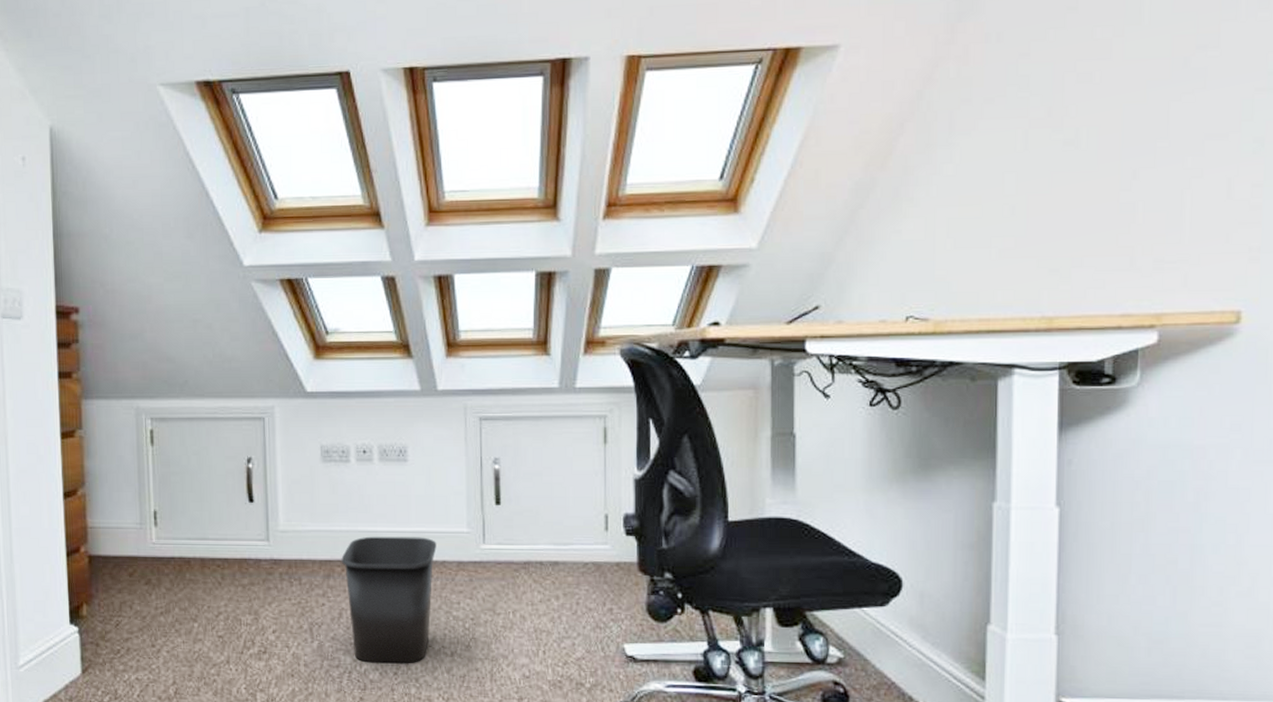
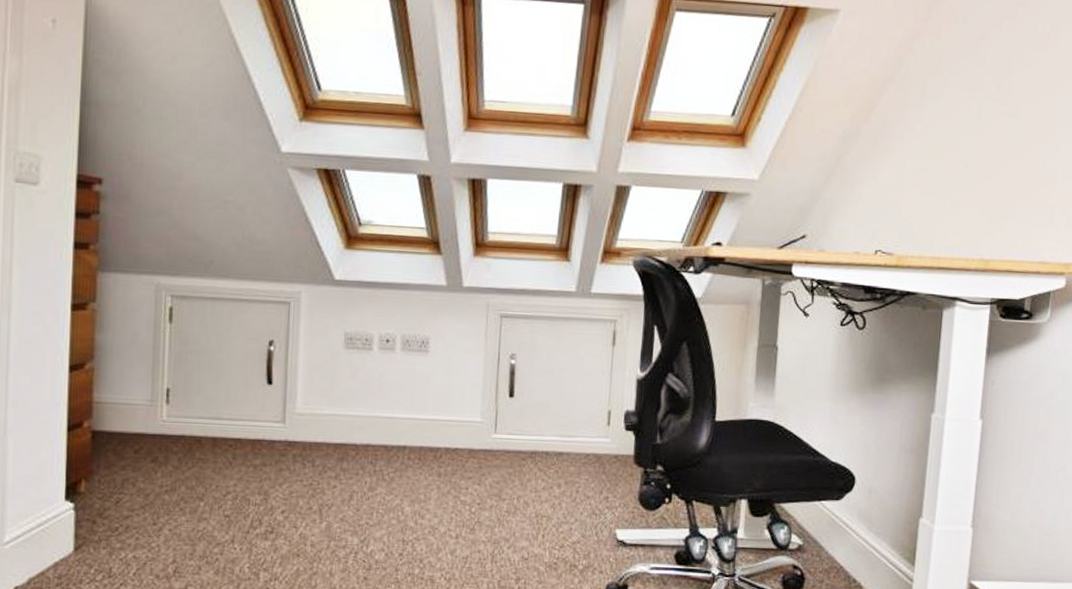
waste bin: present [341,536,437,664] -> none [356,422,450,545]

